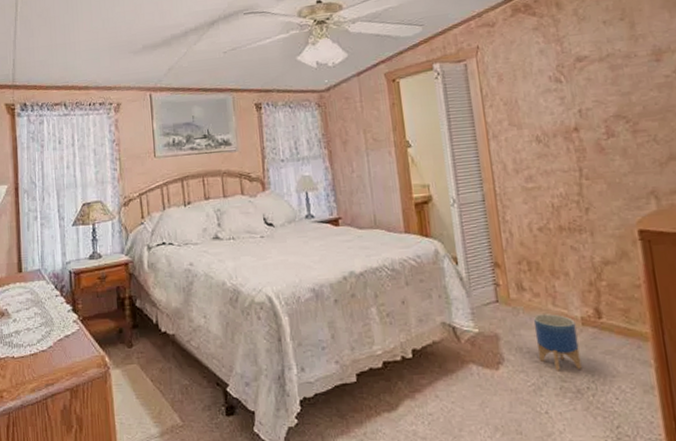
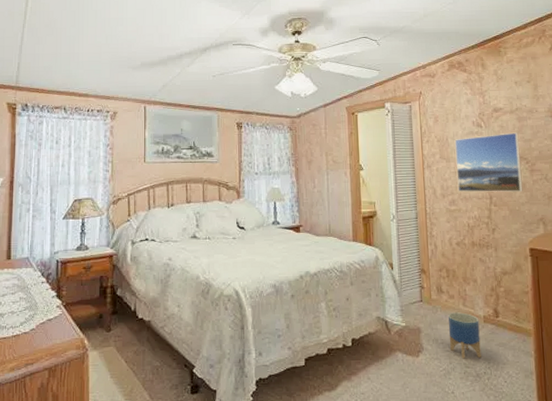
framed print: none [526,85,624,165] -> present [454,132,523,193]

